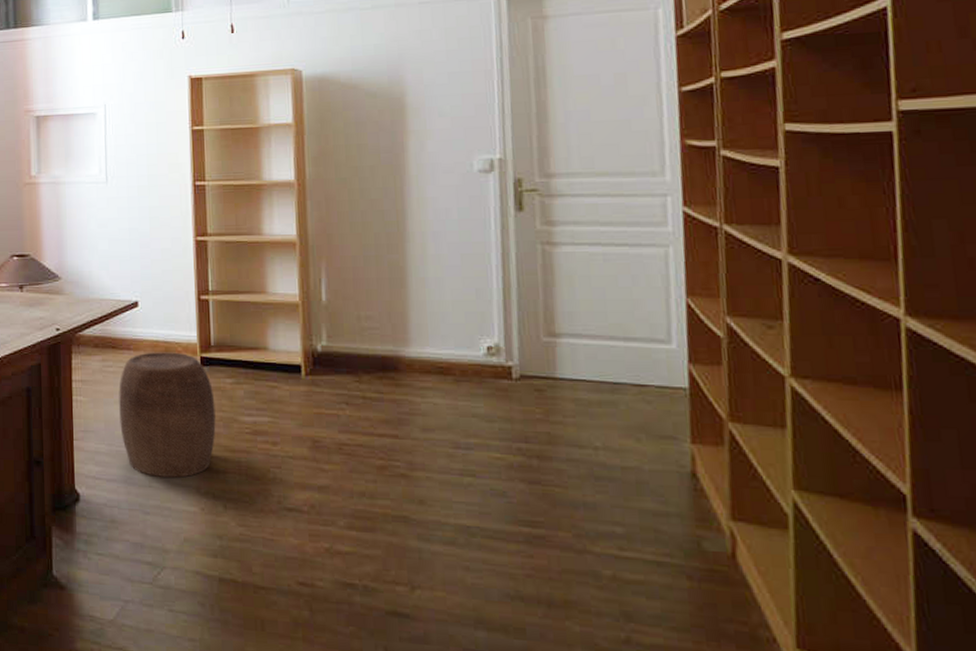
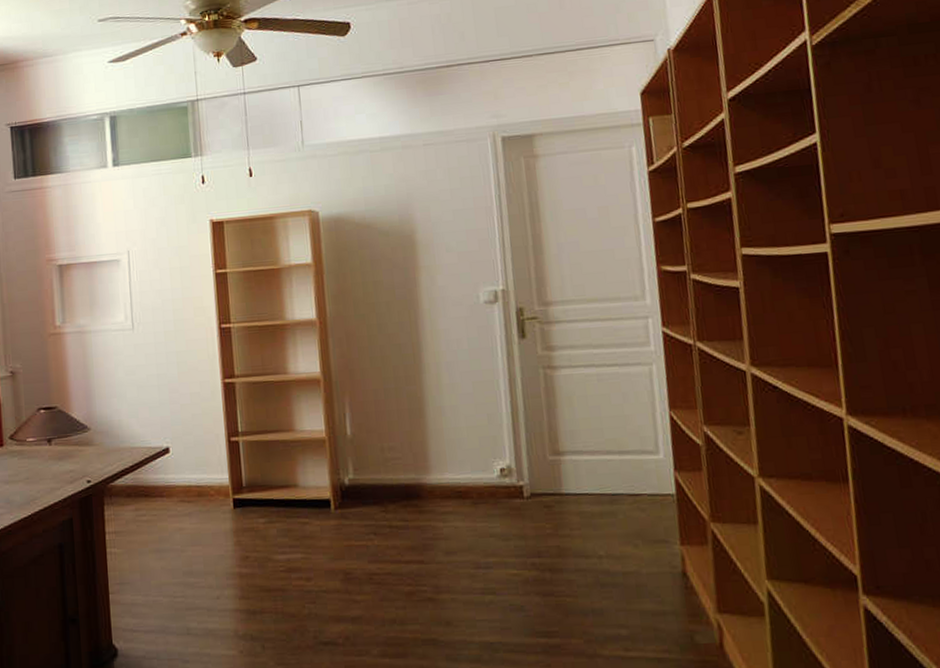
stool: present [119,352,216,478] -> none [153,496,251,624]

